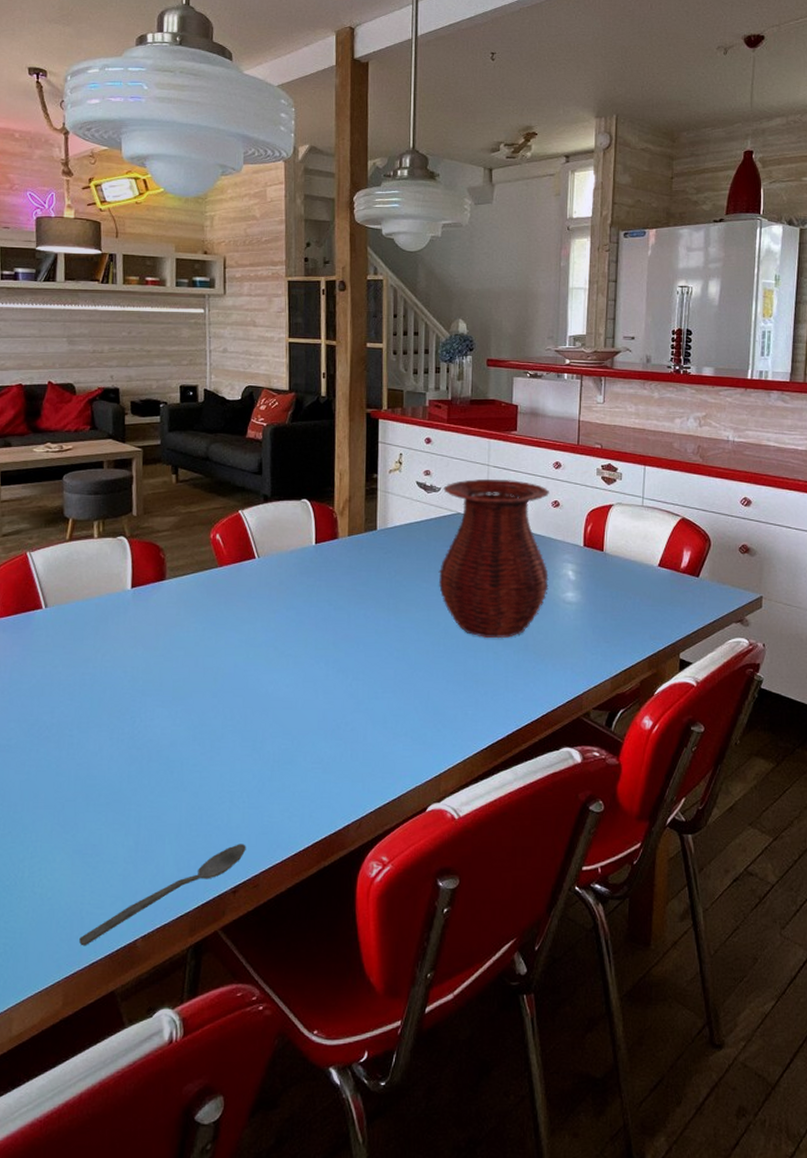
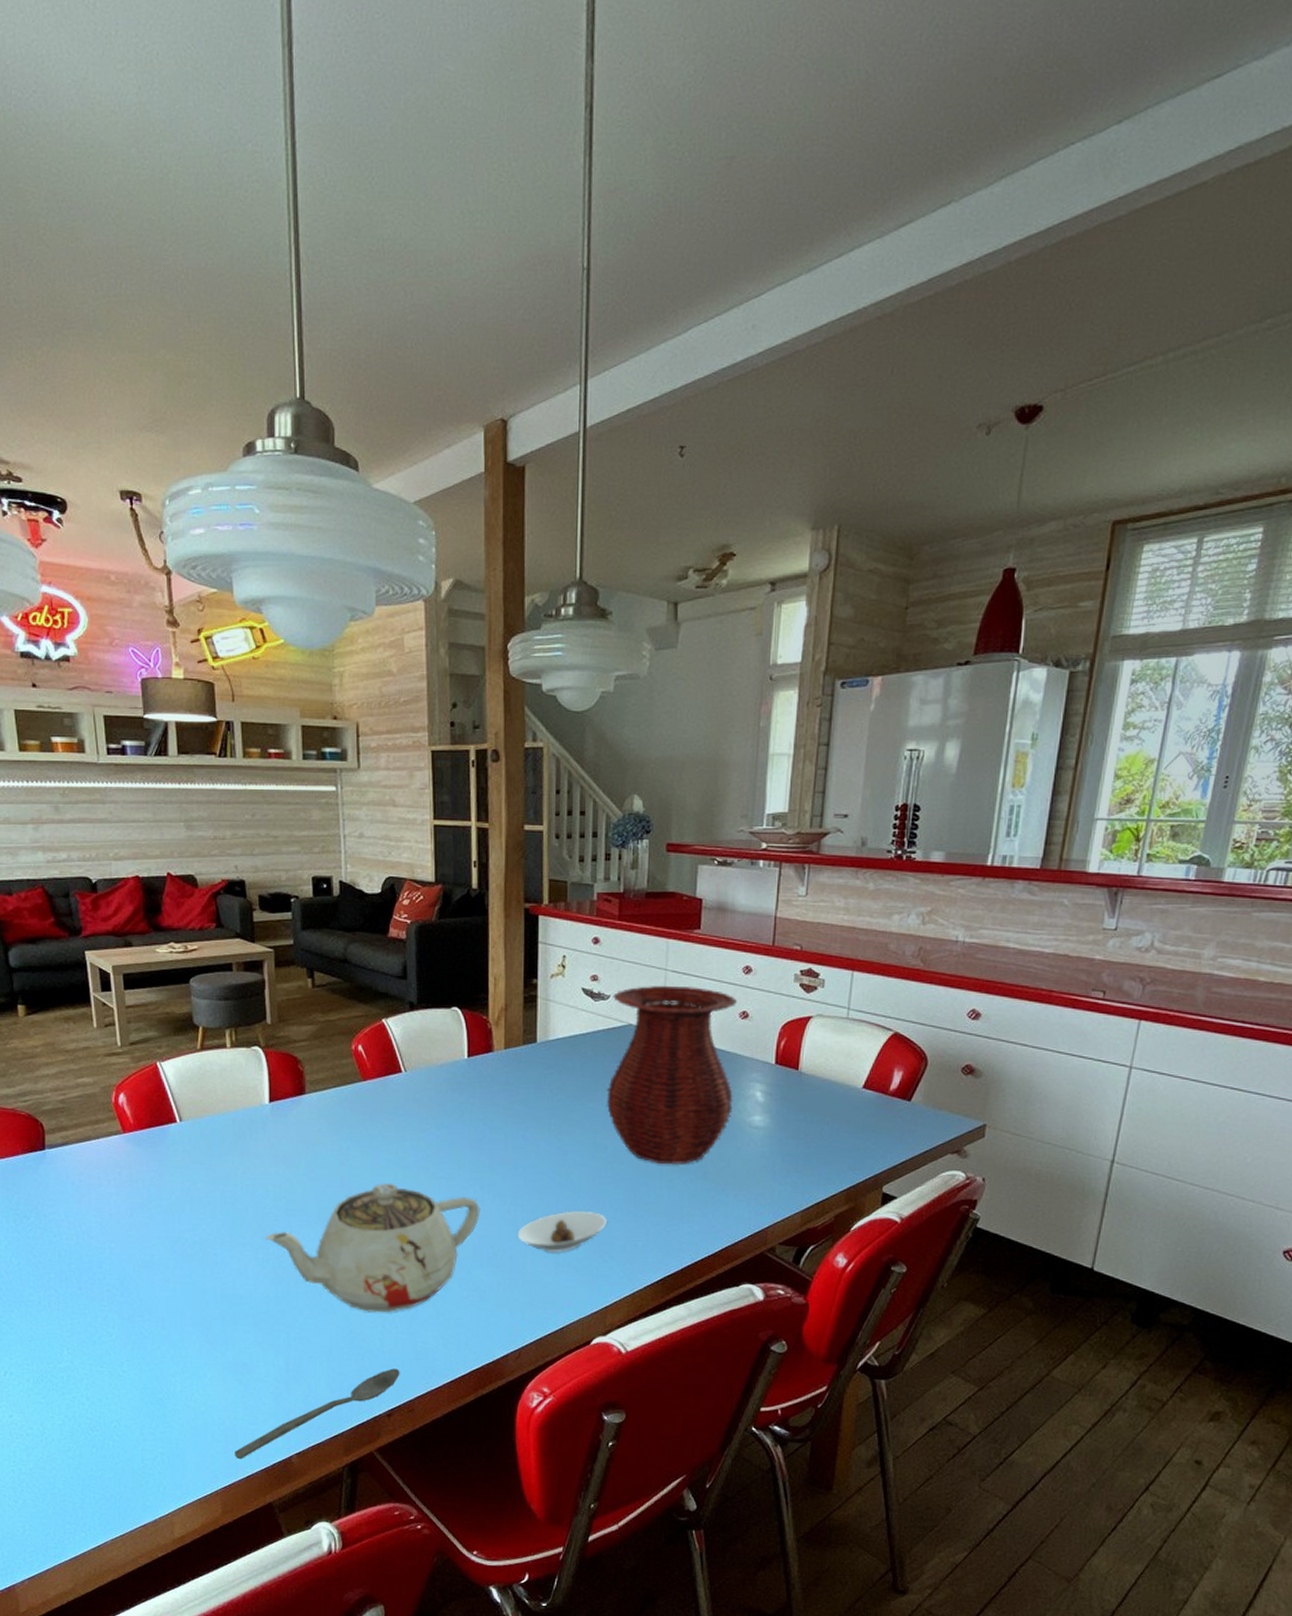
teapot: none [121,661,325,788] -> present [266,1183,480,1313]
saucer: none [358,684,440,724] -> present [517,1211,607,1253]

